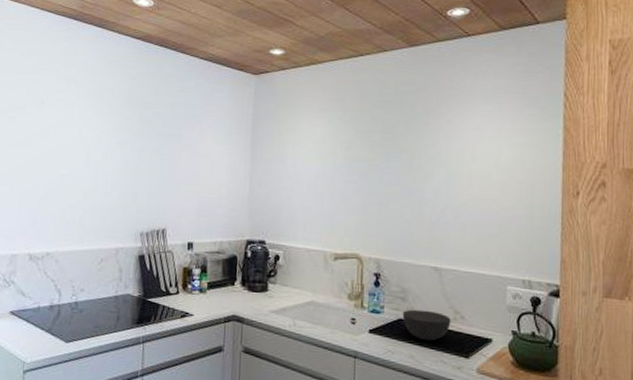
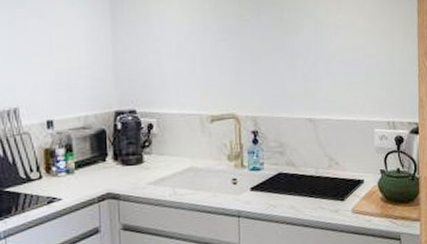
bowl: present [402,309,451,341] -> none [281,161,327,190]

